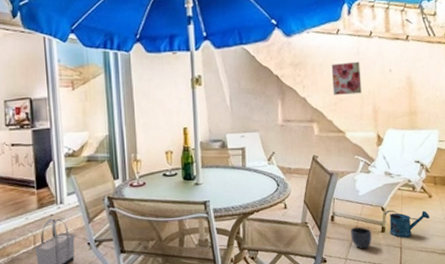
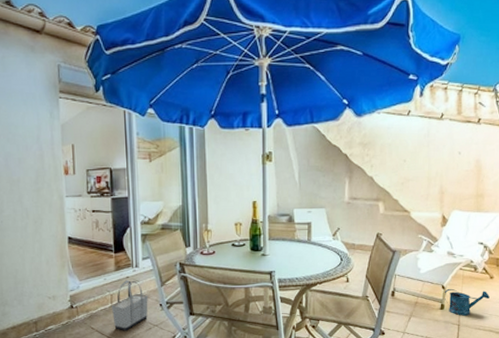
wall art: present [331,61,361,95] -> none [400,143,430,175]
planter: present [351,226,372,250] -> none [410,303,431,325]

